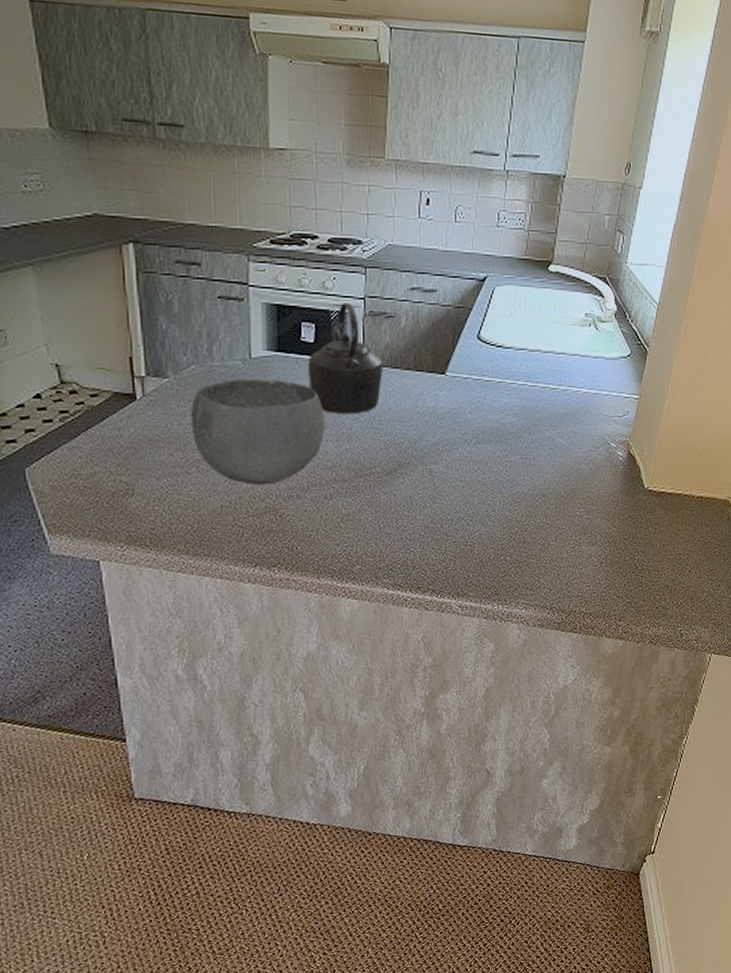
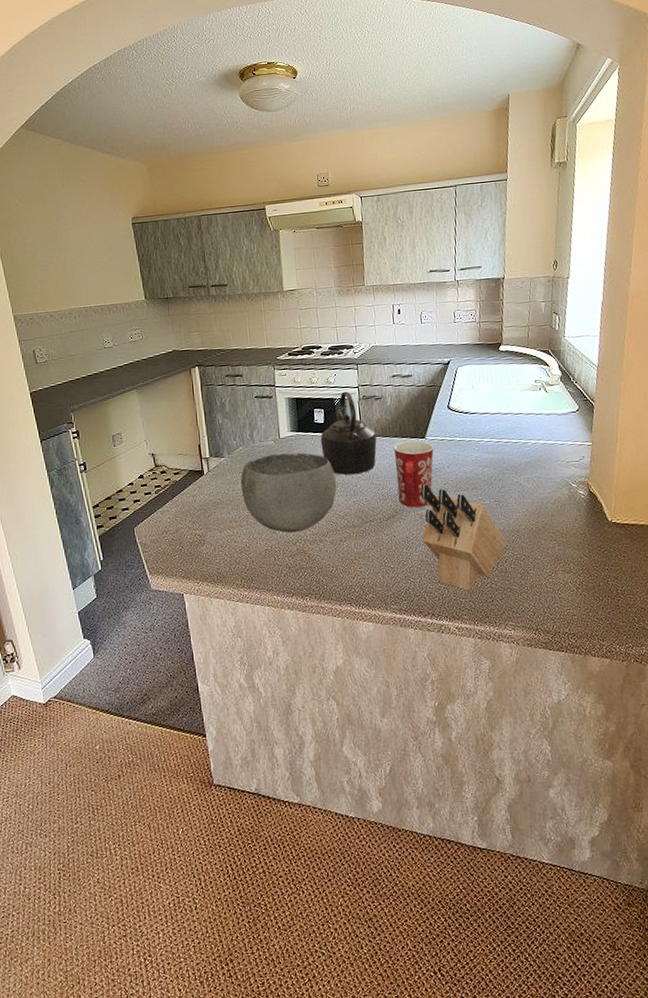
mug: none [404,376,455,461] -> present [393,440,434,508]
knife block: none [430,432,530,563] -> present [420,484,508,591]

